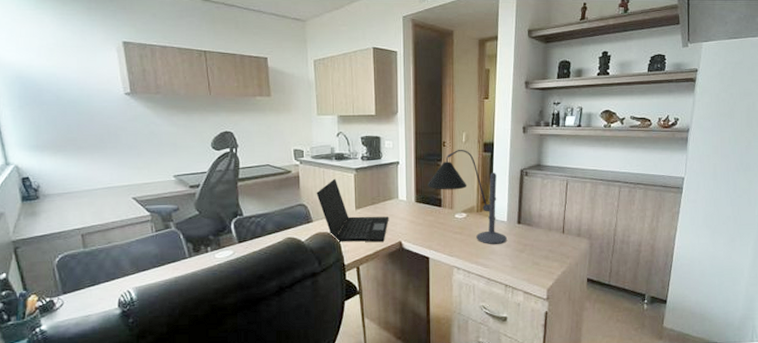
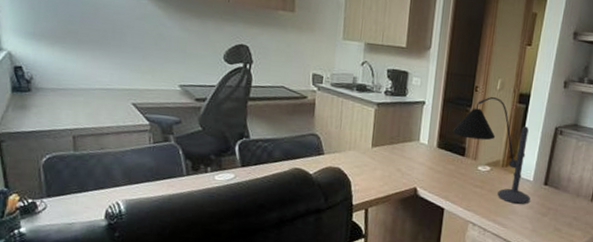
laptop: present [316,178,389,242] -> none [331,111,407,185]

